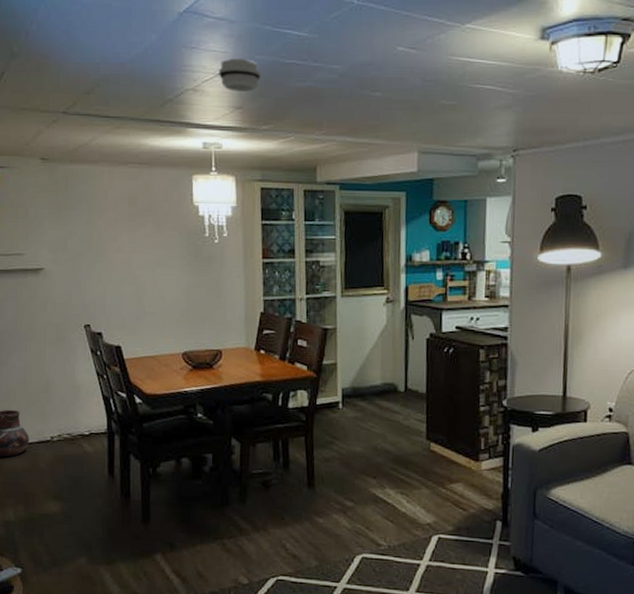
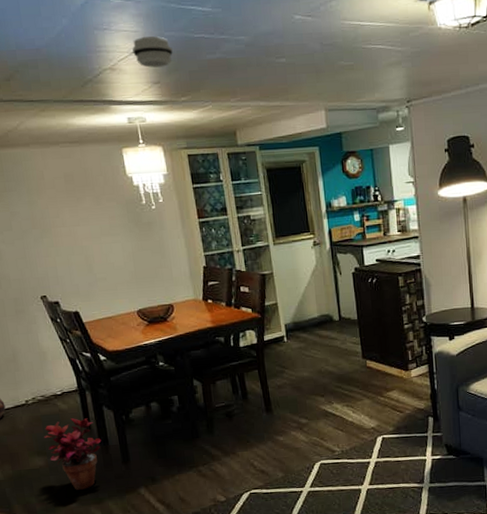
potted plant: none [64,463,123,546] -> present [44,418,102,490]

